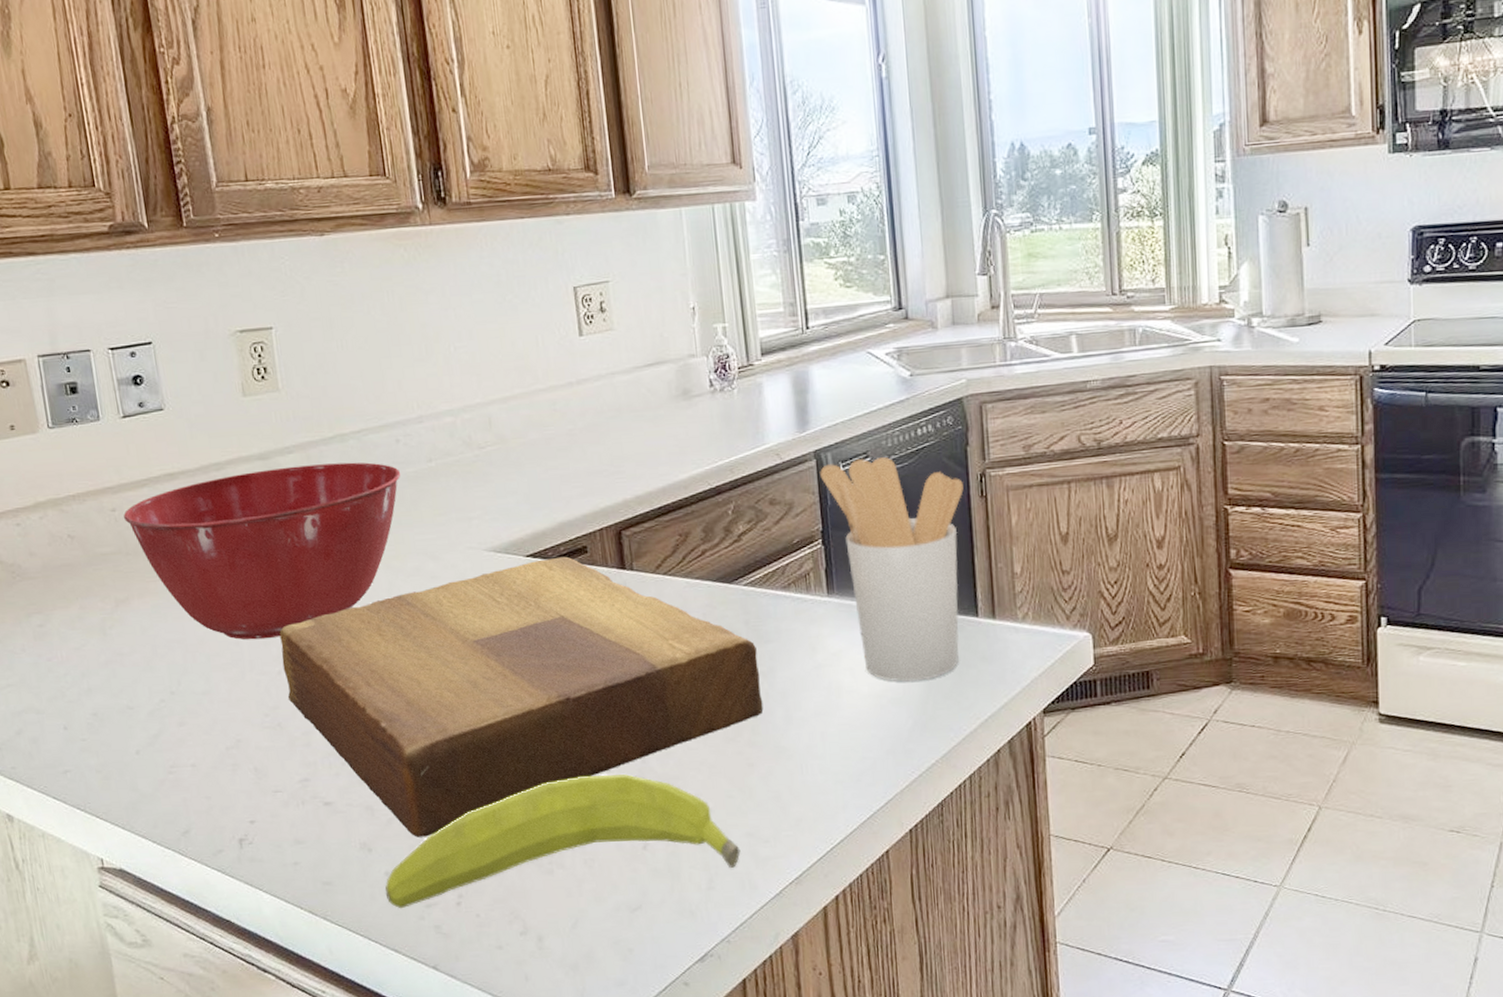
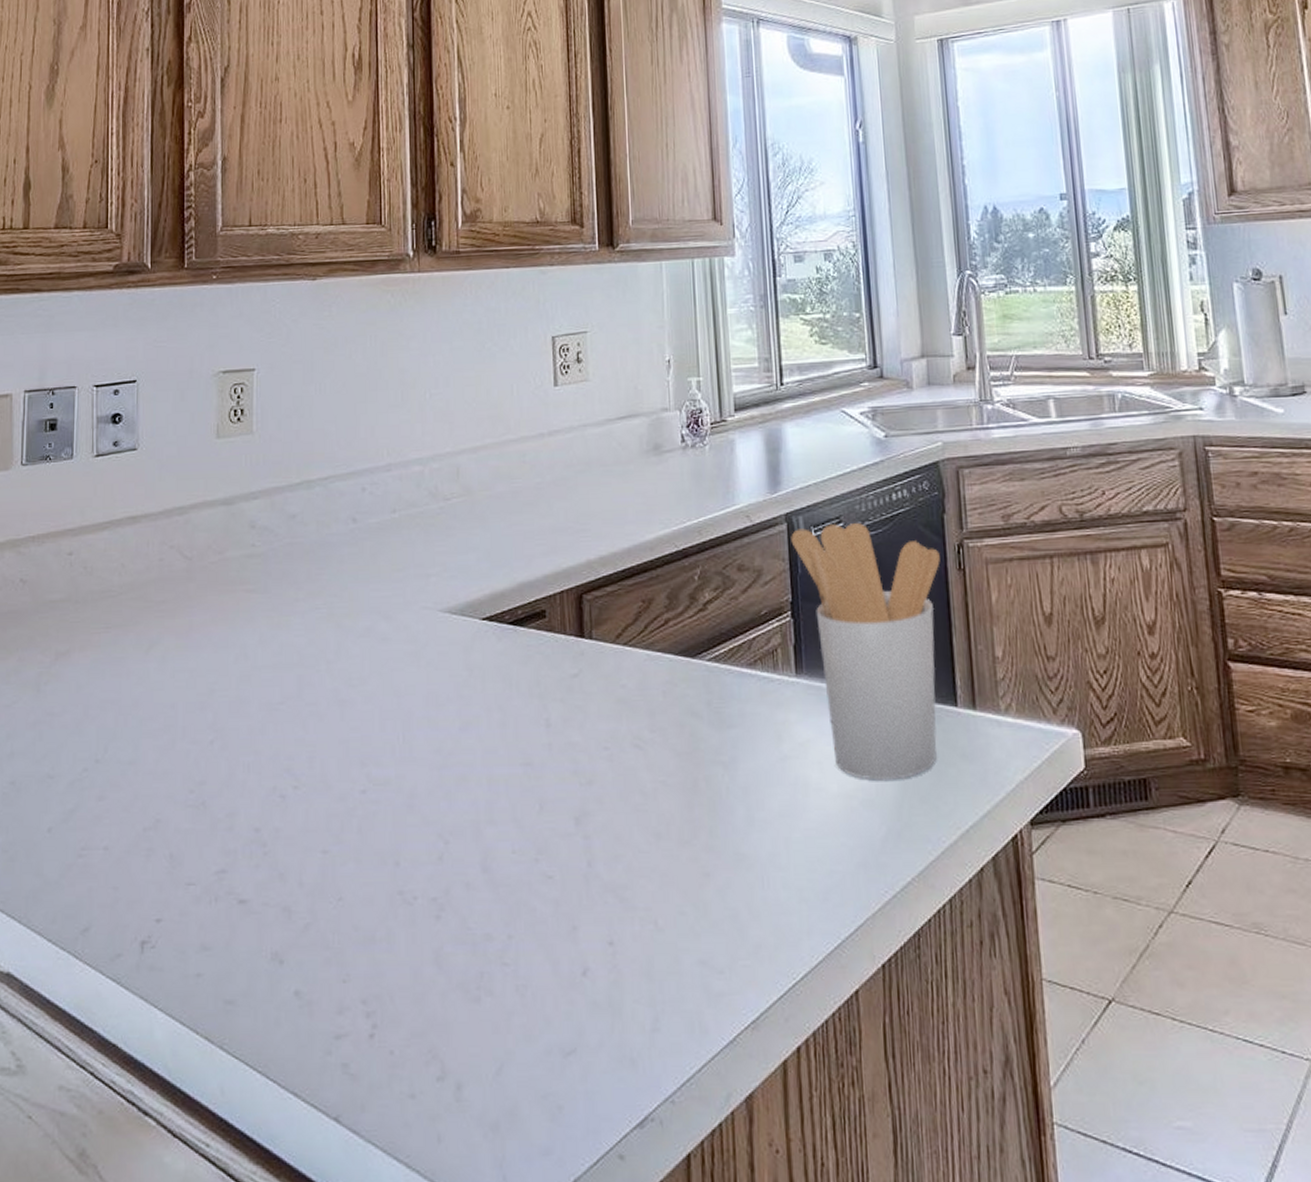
mixing bowl: present [124,462,401,640] -> none [80,510,363,703]
cutting board: present [279,556,764,837] -> none [216,621,723,948]
fruit: present [385,774,741,909] -> none [292,880,691,1040]

